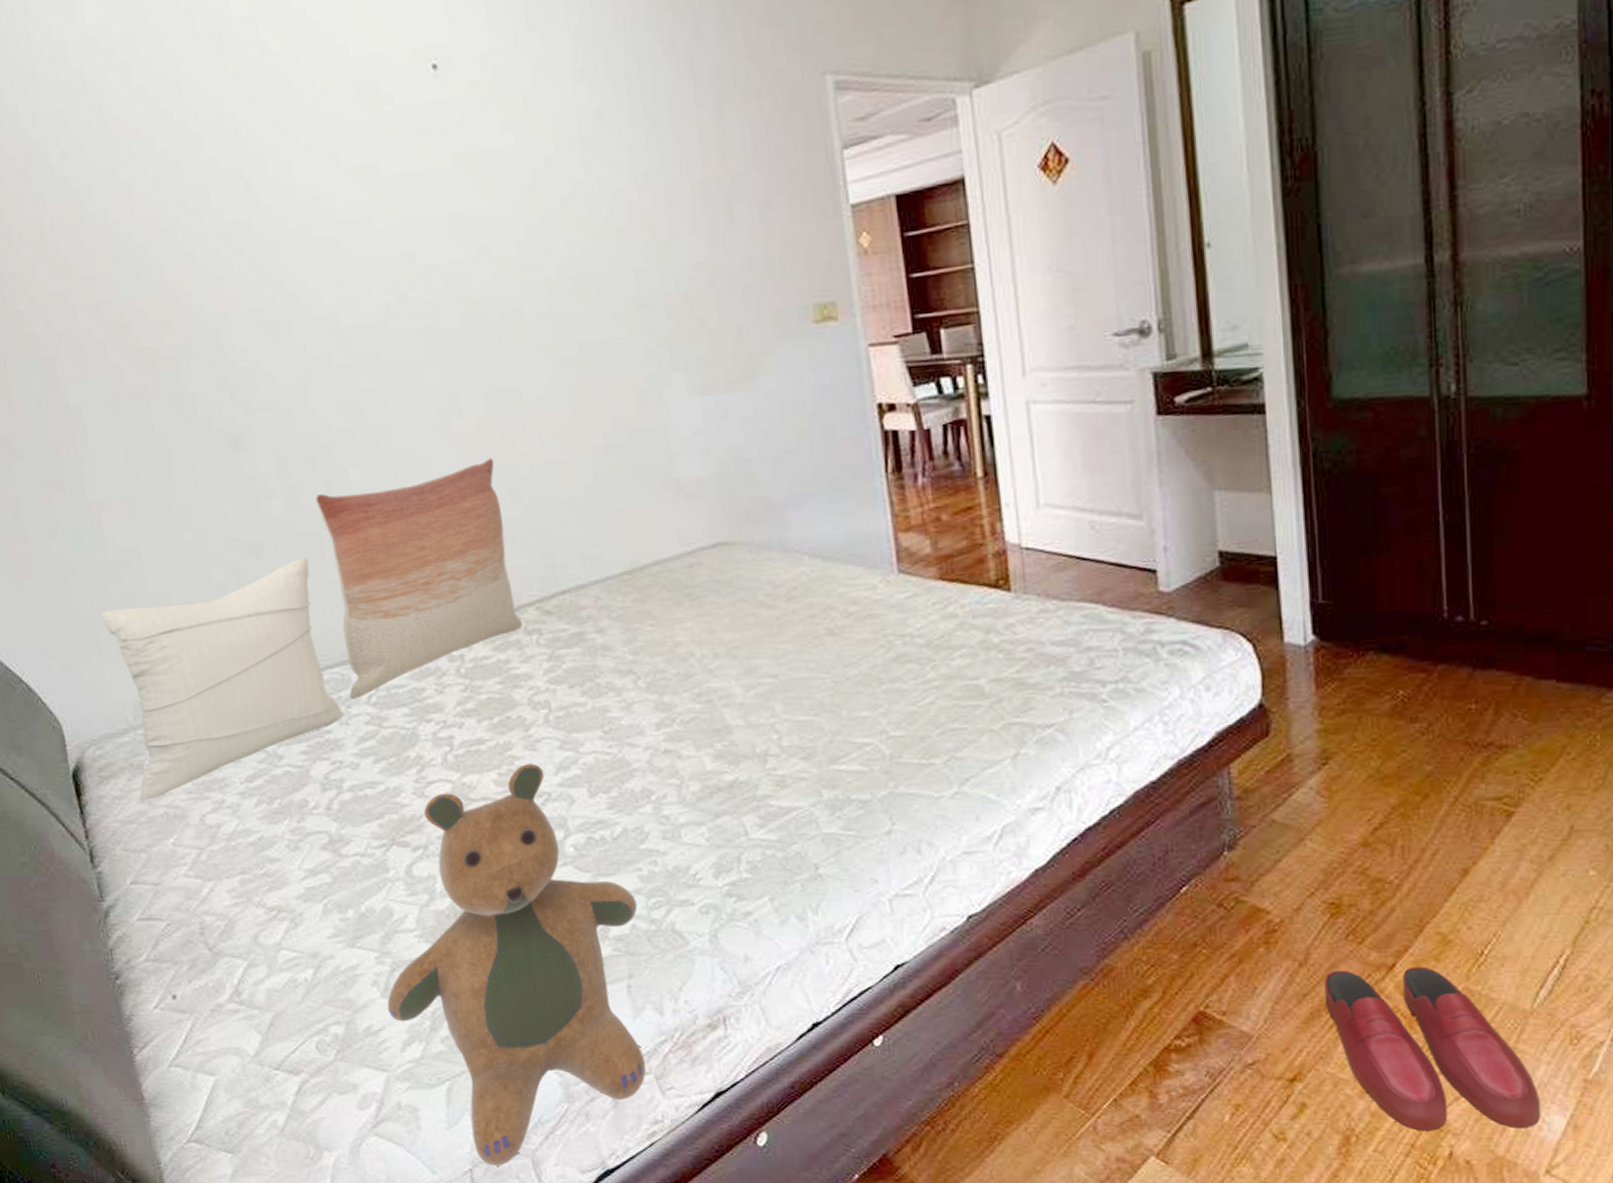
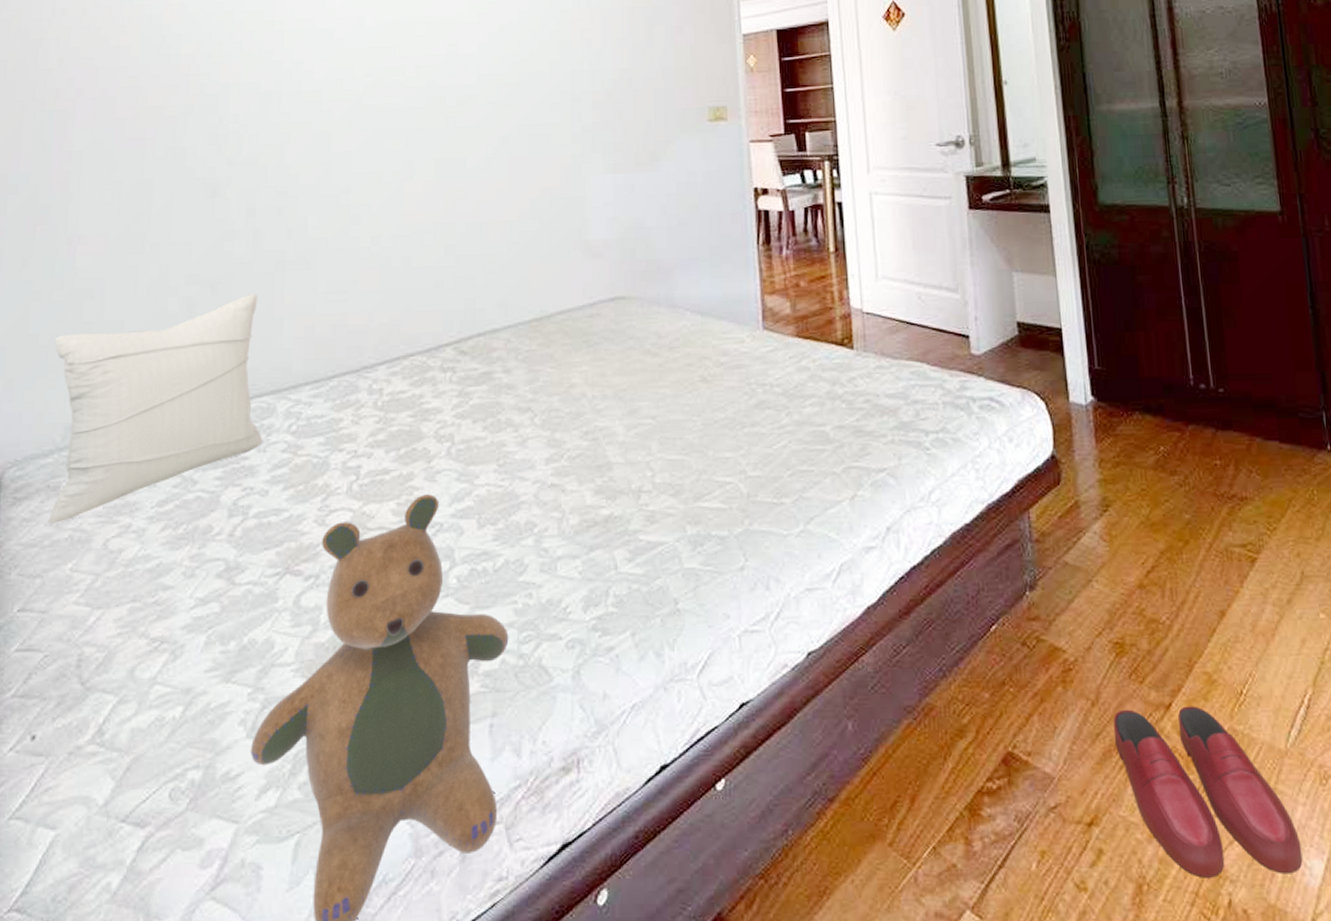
pillow: present [315,457,523,701] -> none [271,215,440,429]

